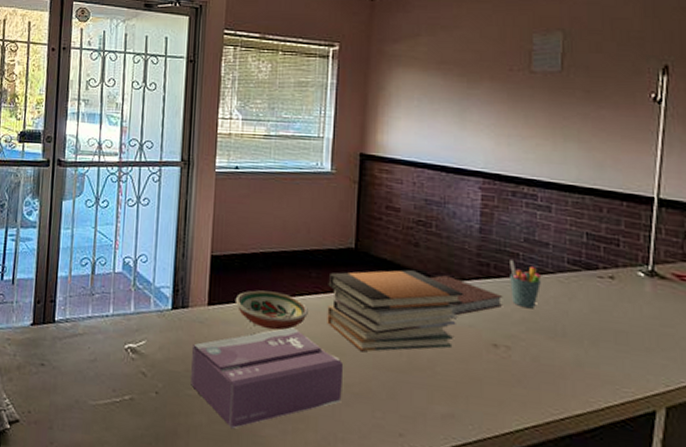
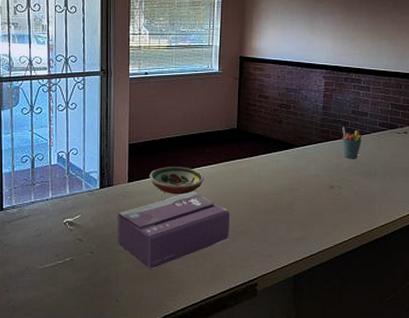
book stack: present [327,270,465,352] -> none [218,141,312,203]
notebook: present [430,275,503,316] -> none [290,142,338,170]

